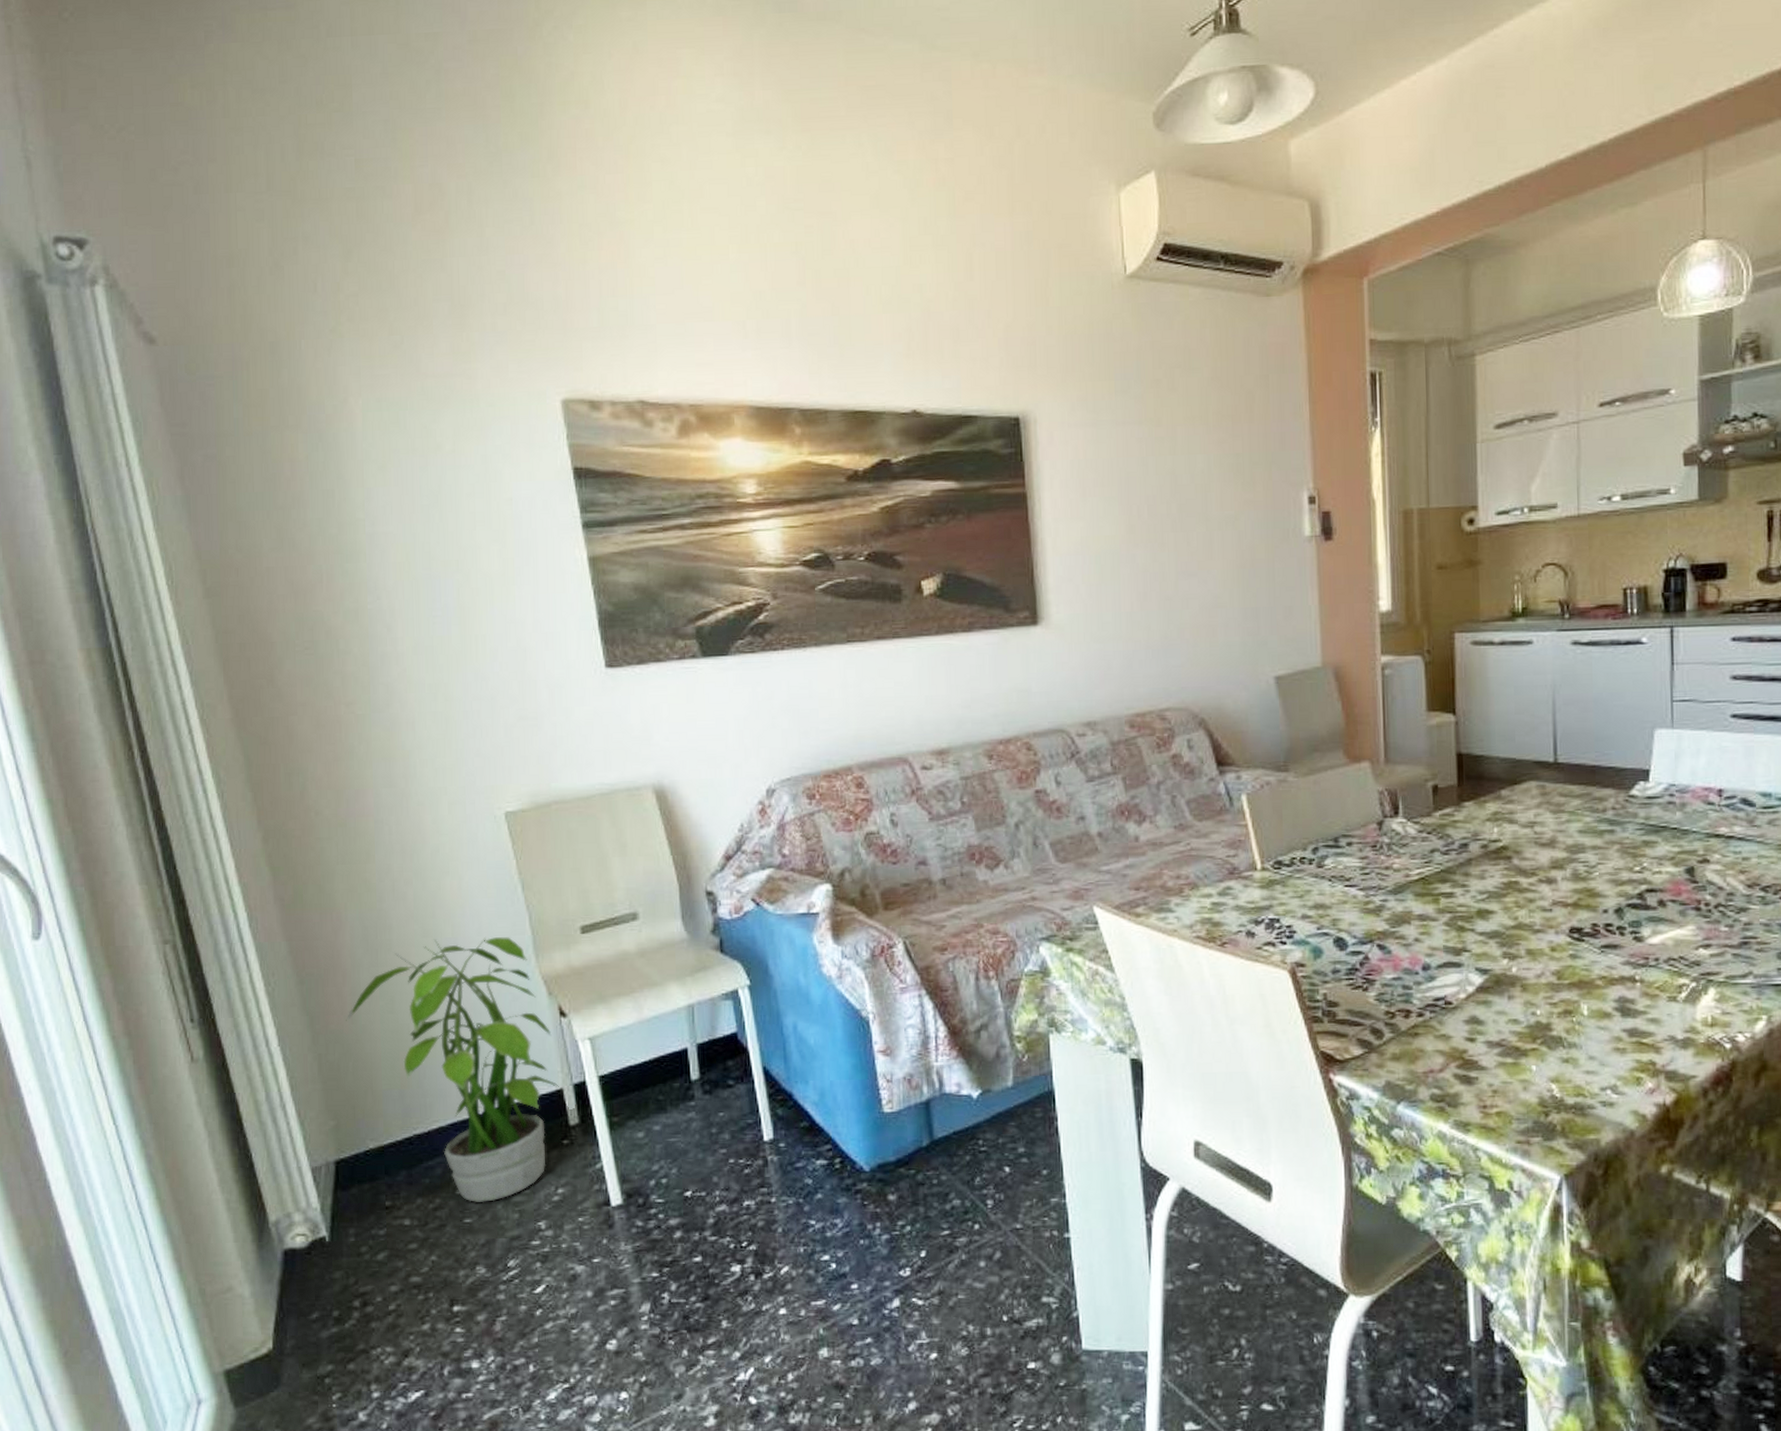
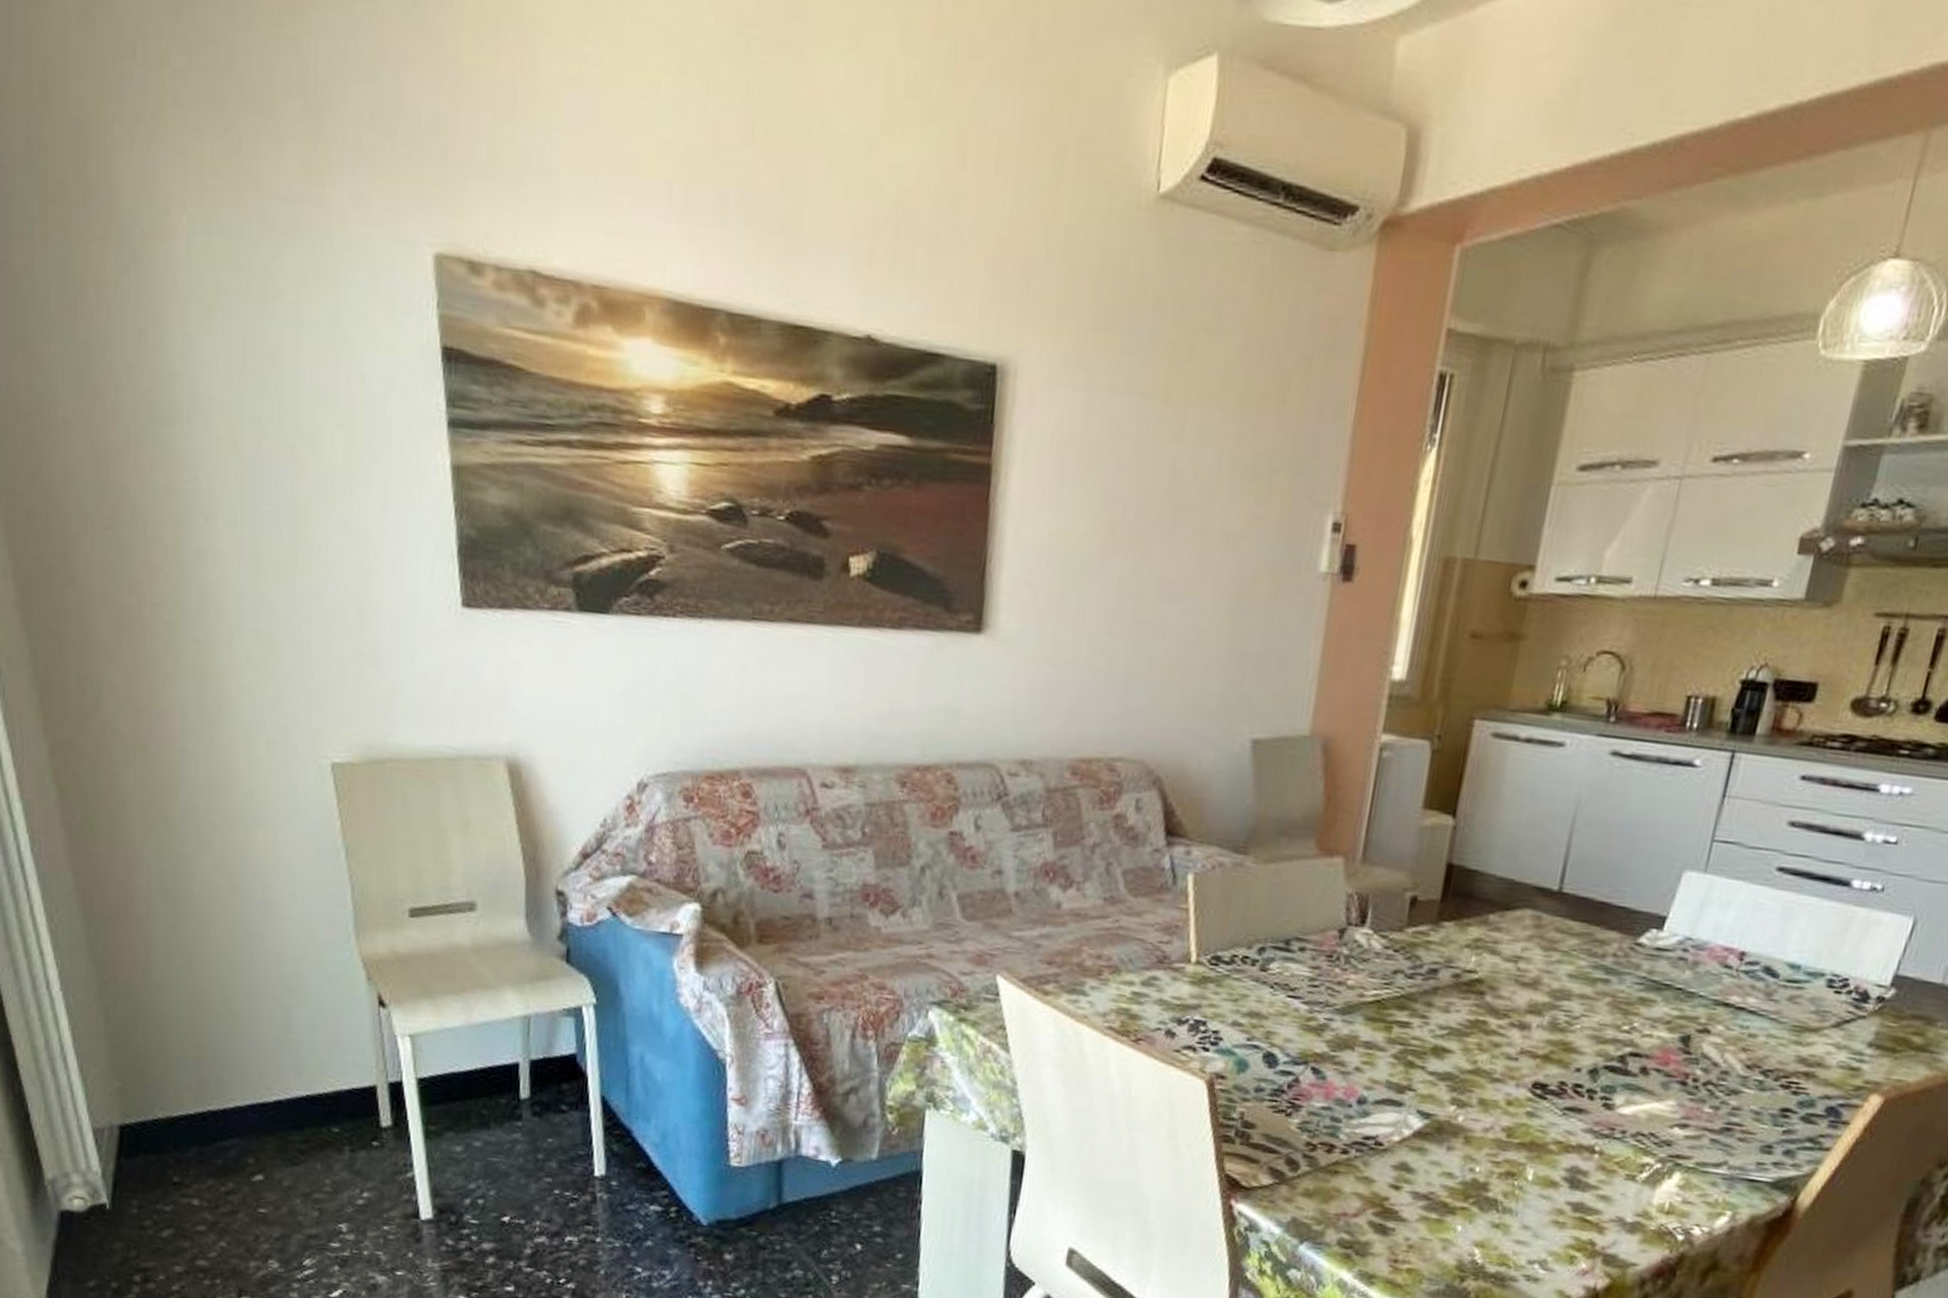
potted plant: present [346,937,559,1202] -> none [137,897,372,1195]

